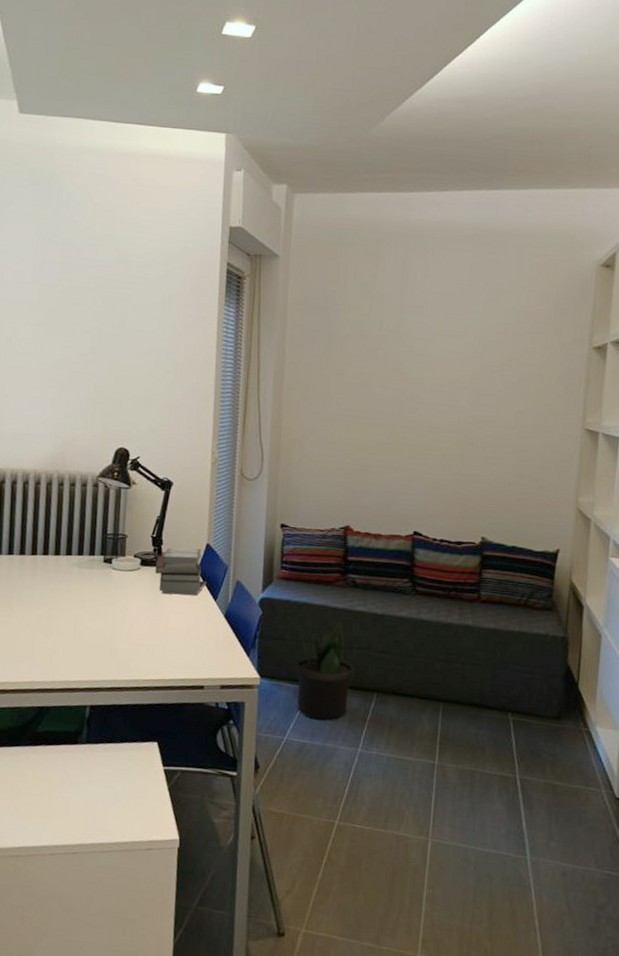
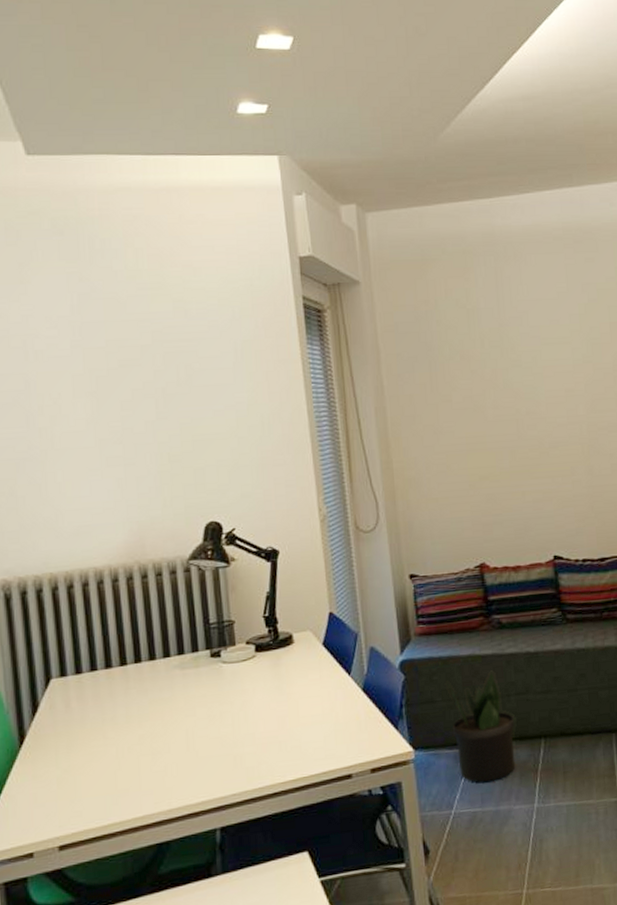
books: present [155,547,207,595] -> none [273,620,337,679]

